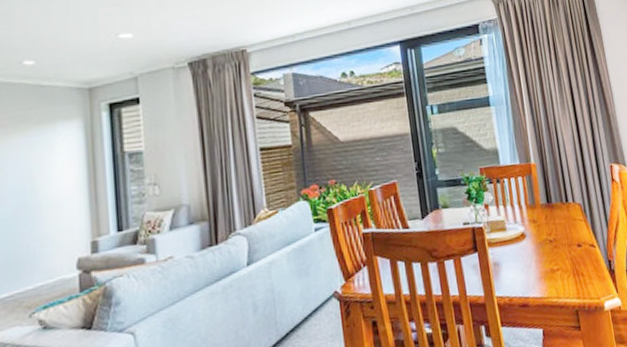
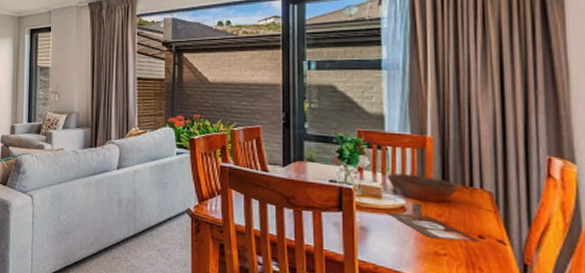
bowl: none [507,200,559,225] -> present [386,173,459,202]
place setting: none [511,226,581,257] -> present [386,202,482,242]

